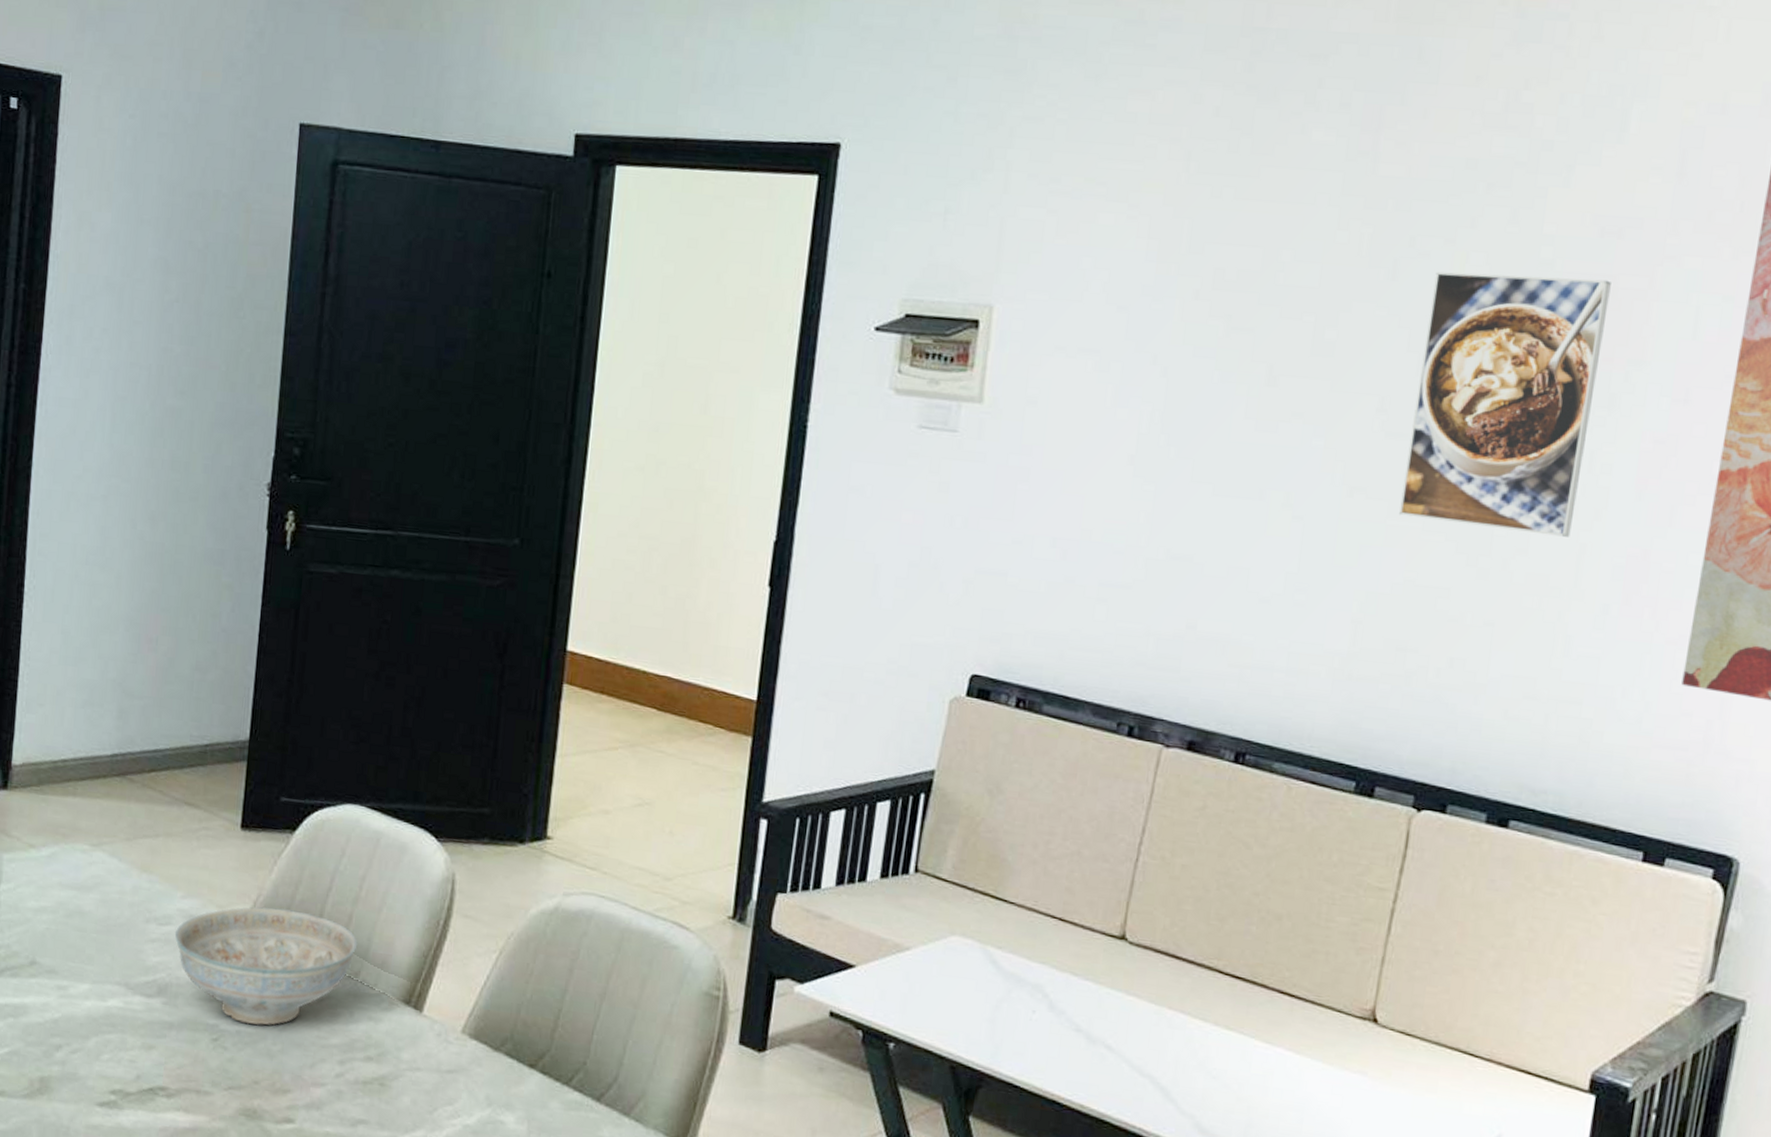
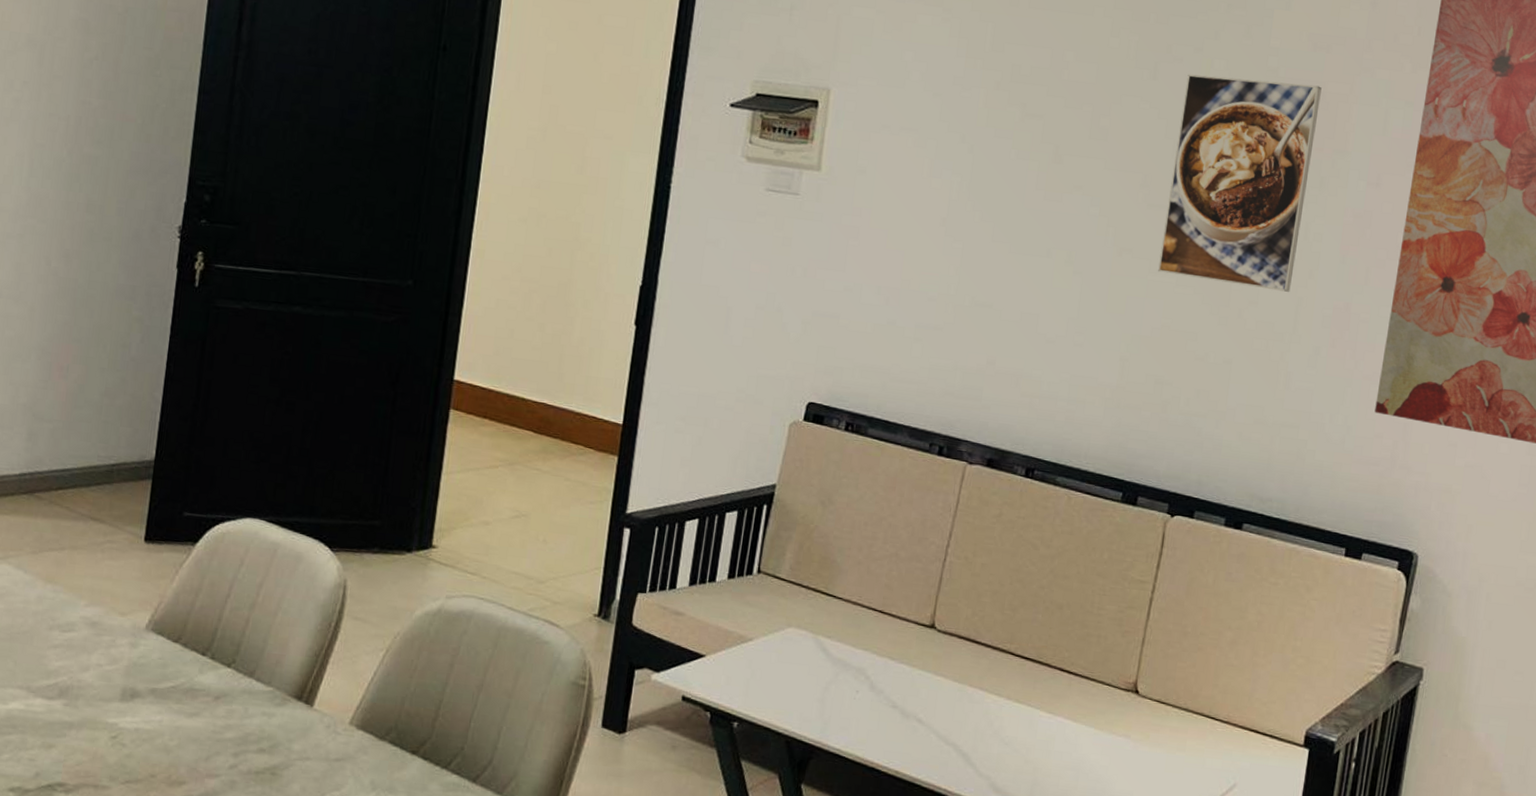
decorative bowl: present [174,906,358,1026] -> none [77,613,254,723]

